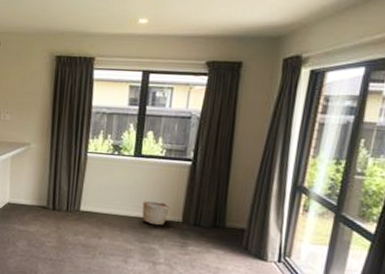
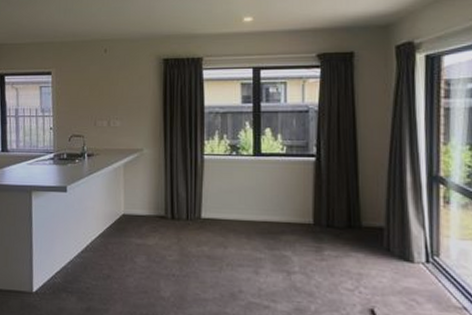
basket: present [142,201,170,225] -> none [267,203,298,229]

